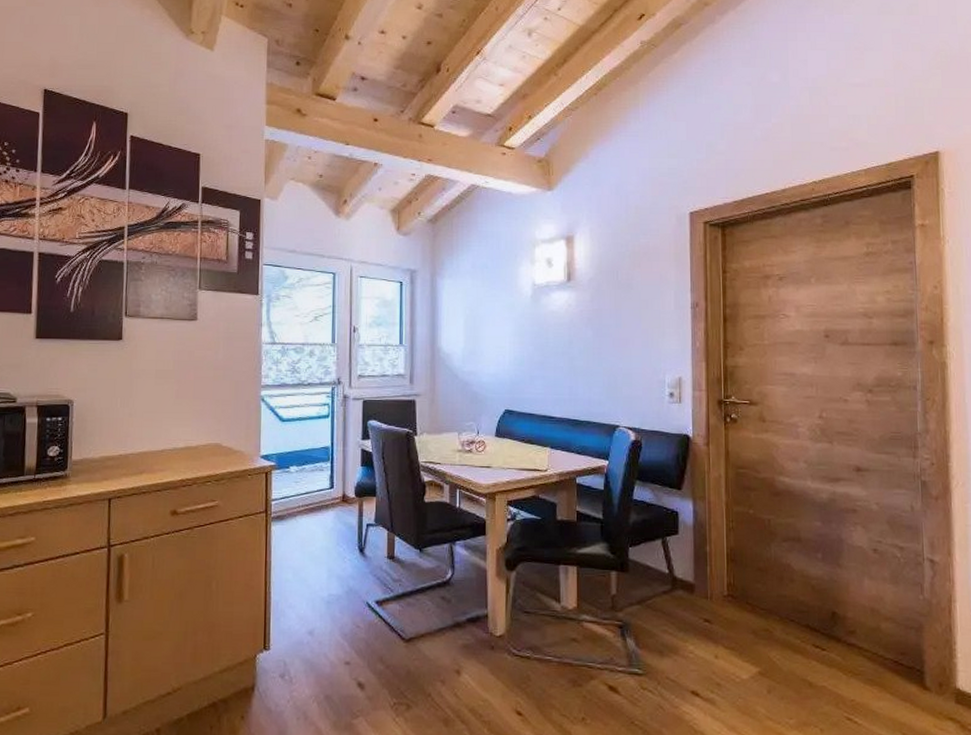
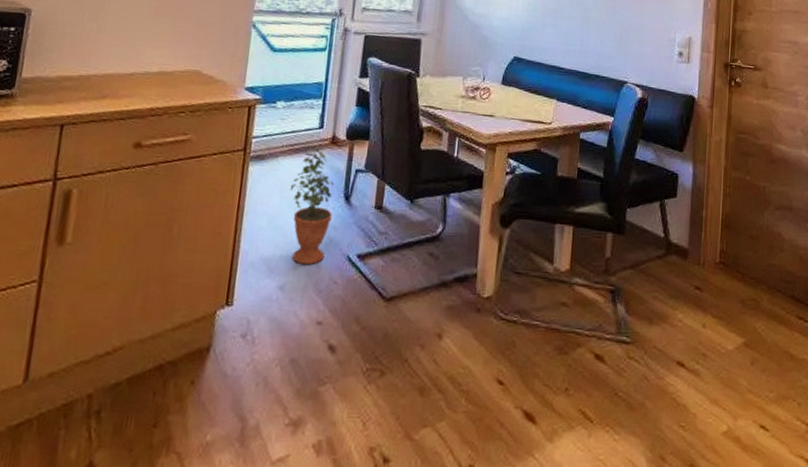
potted plant: none [309,505,350,612] -> present [290,146,335,265]

